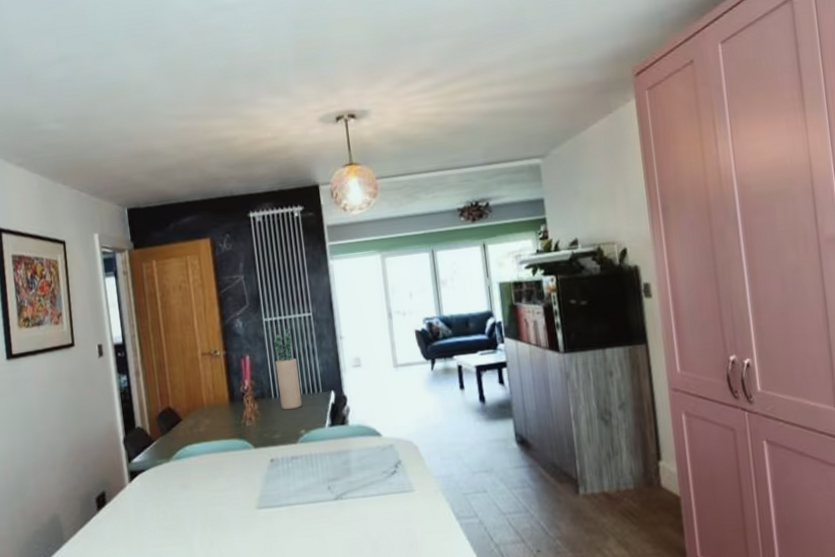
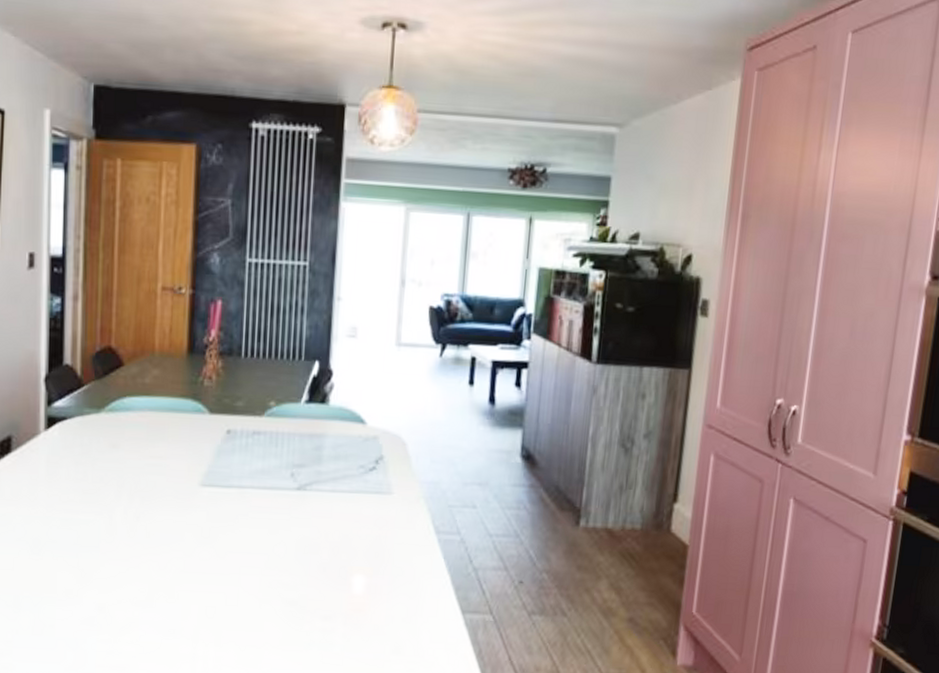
vase: present [273,324,303,411] -> none [250,271,280,376]

